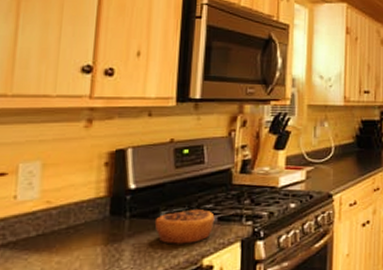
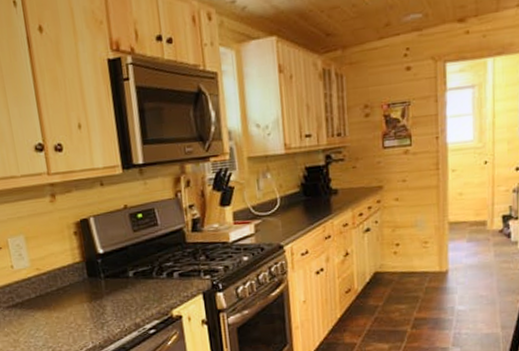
pastry: present [154,210,215,244] -> none [125,267,177,299]

